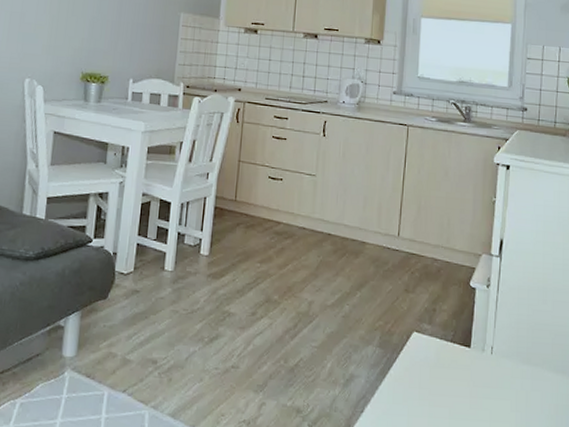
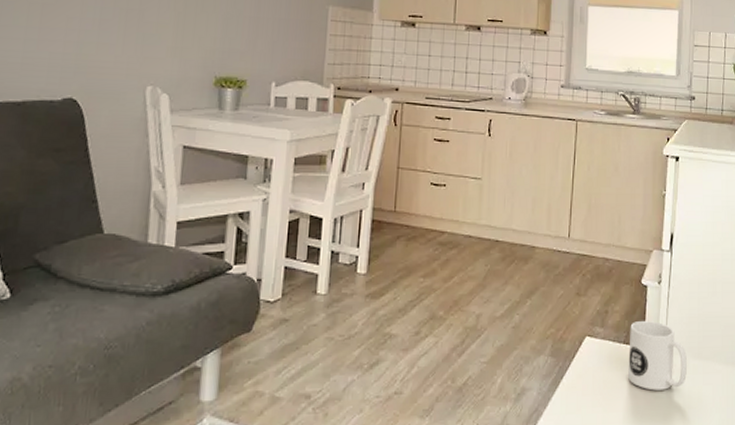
mug: none [455,321,516,391] -> present [628,320,688,391]

